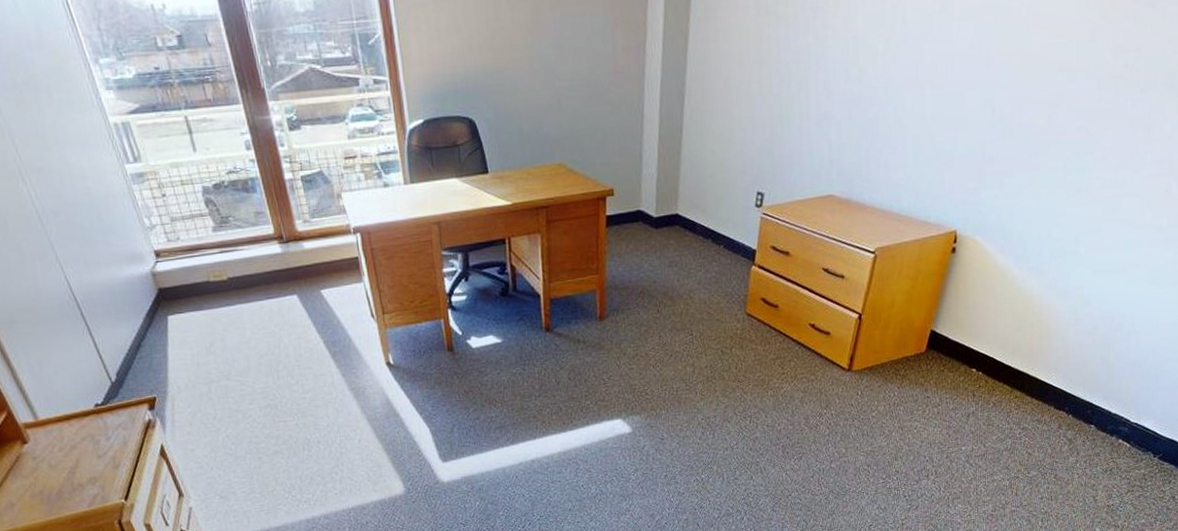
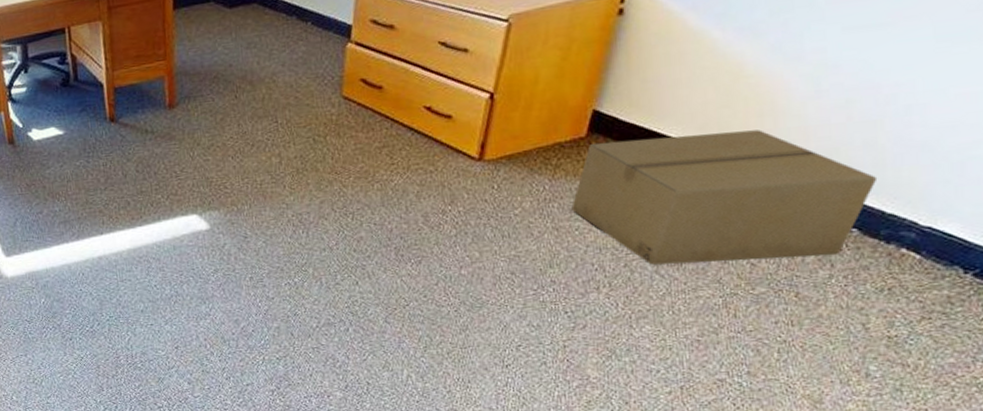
cardboard box: none [912,348,1108,456] -> present [571,130,878,265]

